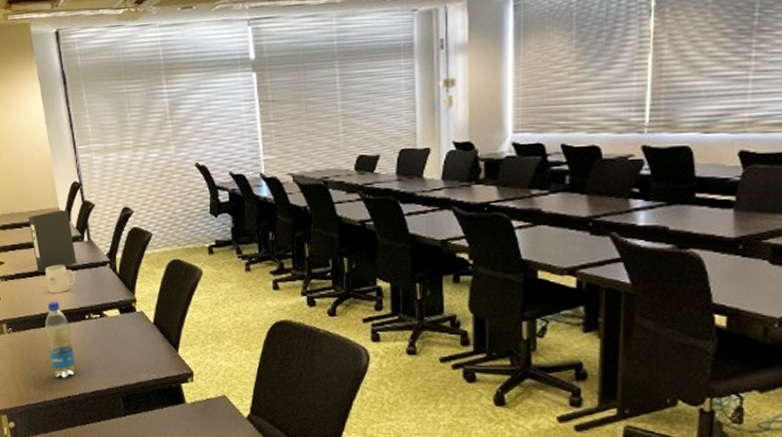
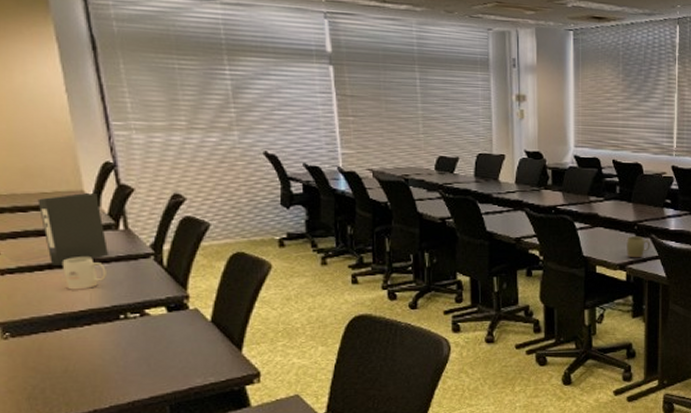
bottle: present [45,301,76,378] -> none [62,299,105,390]
mug: none [577,235,610,261] -> present [627,236,650,258]

